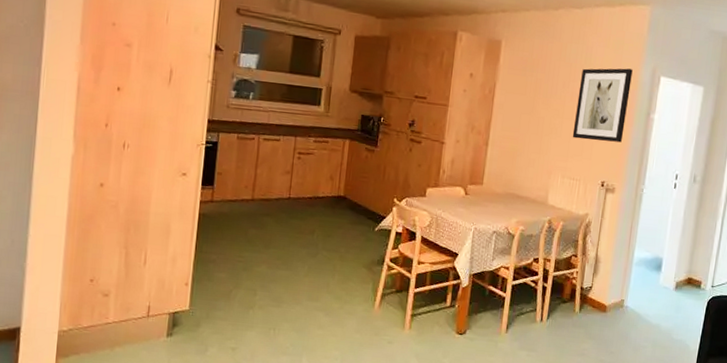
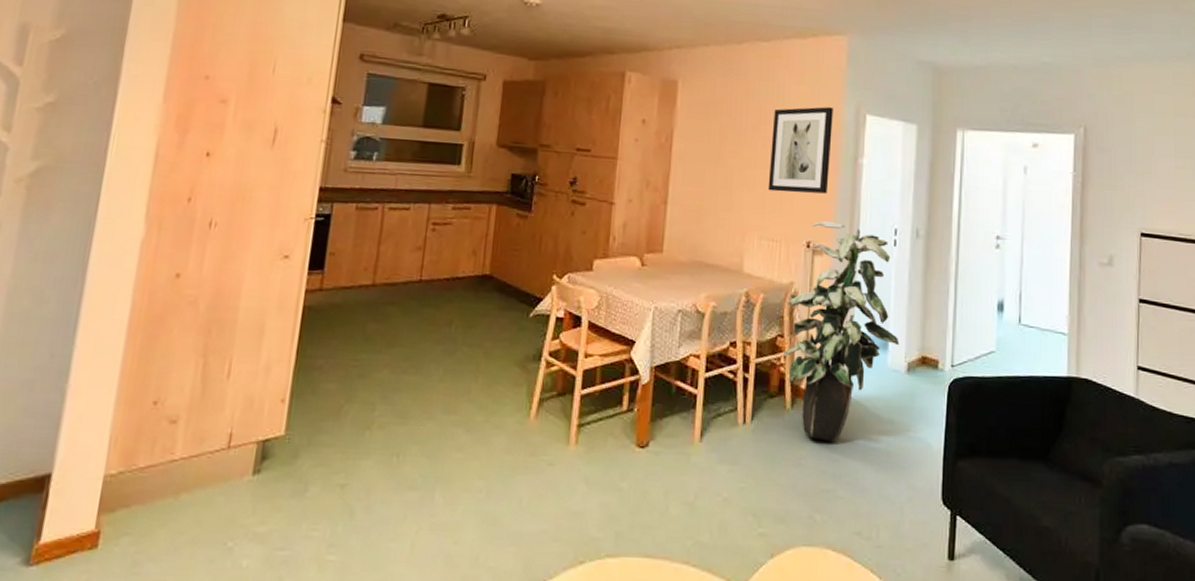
indoor plant: none [575,164,671,340] -> present [782,220,900,443]

